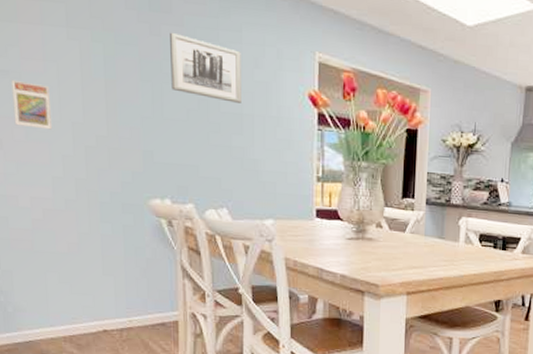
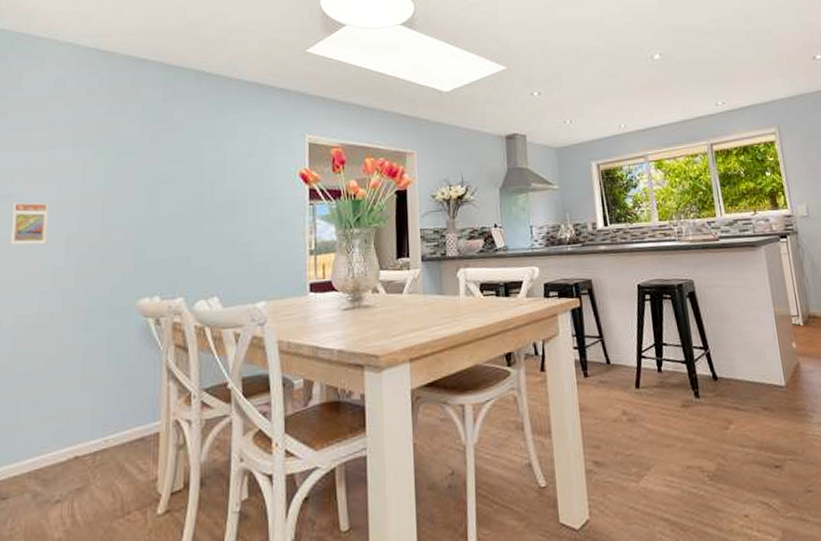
wall art: present [170,32,241,103] -> none [168,137,235,192]

